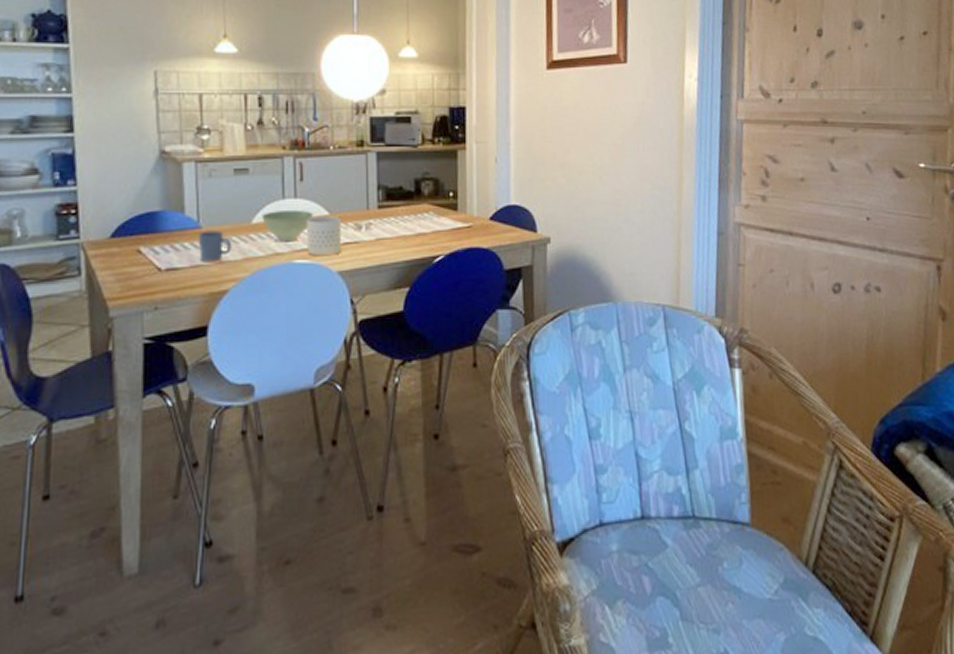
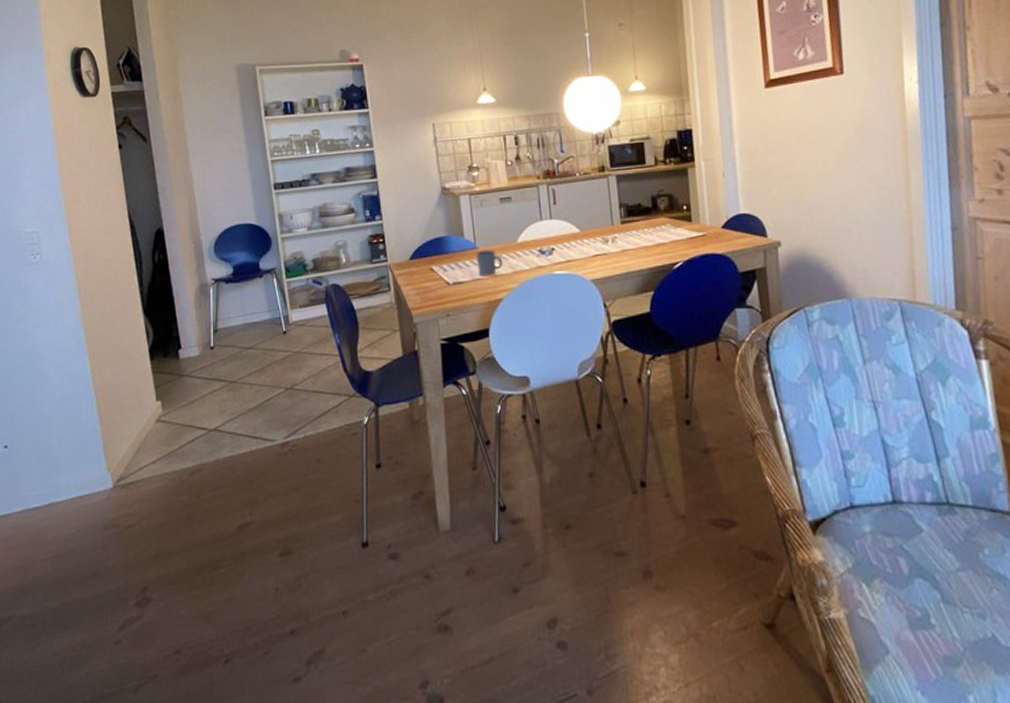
bowl: present [262,210,314,242] -> none [525,229,567,257]
mug: present [306,215,342,256] -> none [561,232,592,268]
toaster: present [384,121,420,148] -> none [621,147,653,171]

